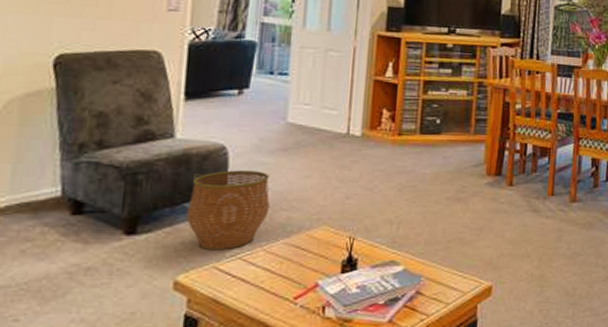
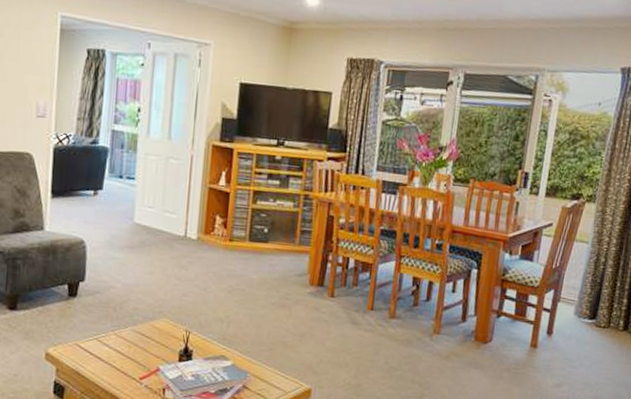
basket: present [186,170,270,251] -> none [54,262,120,331]

